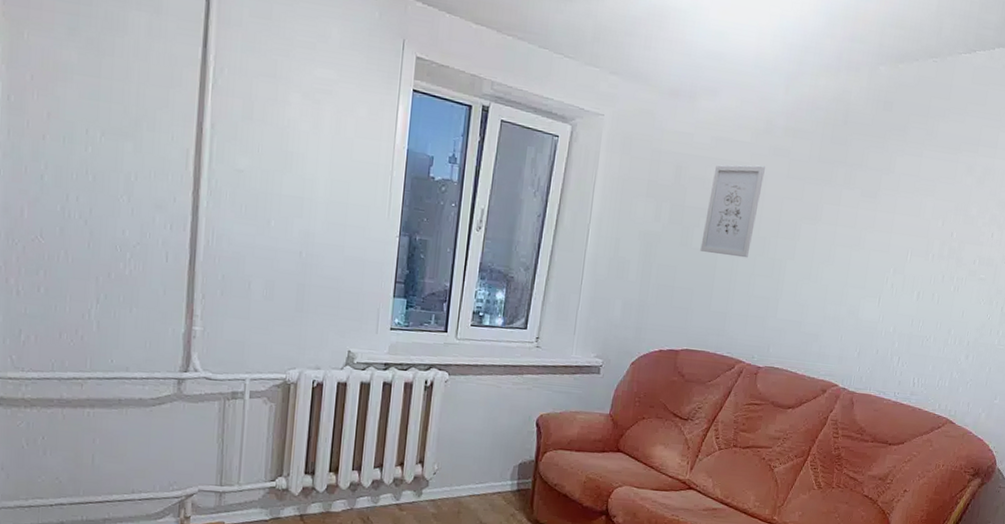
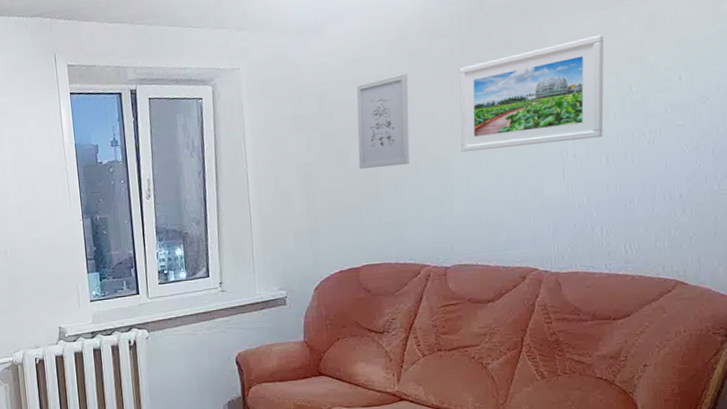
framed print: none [797,174,942,274] -> present [459,34,604,153]

